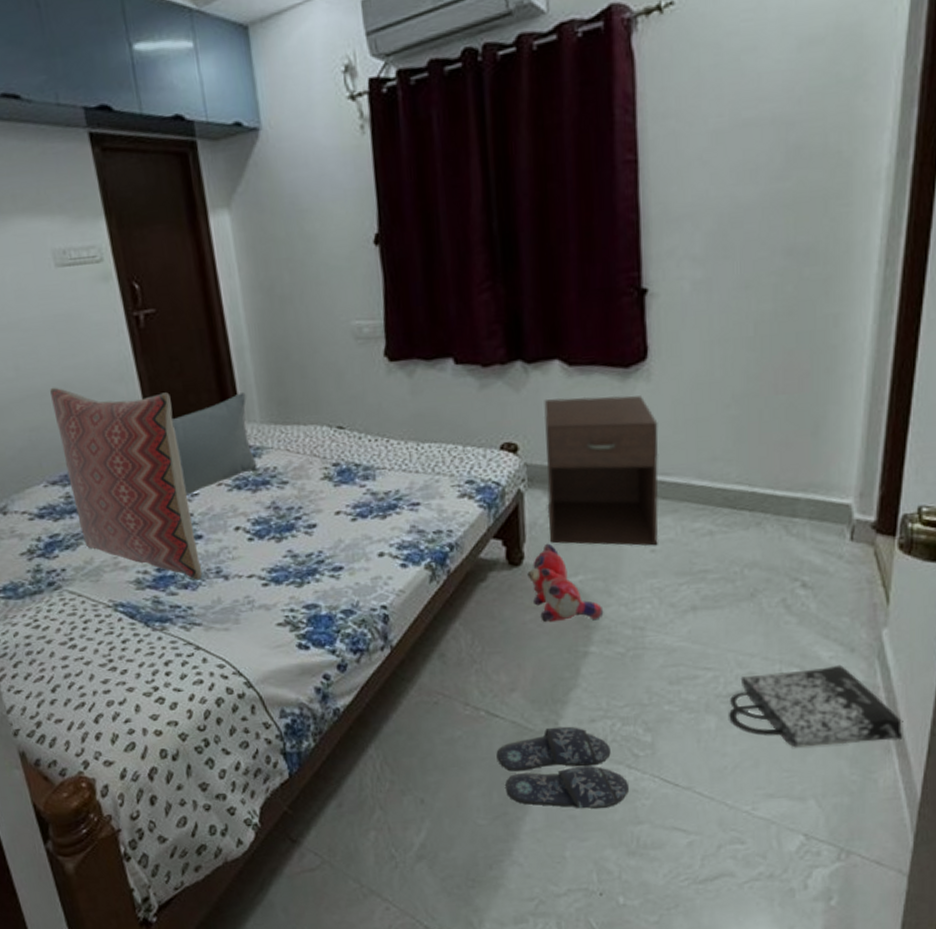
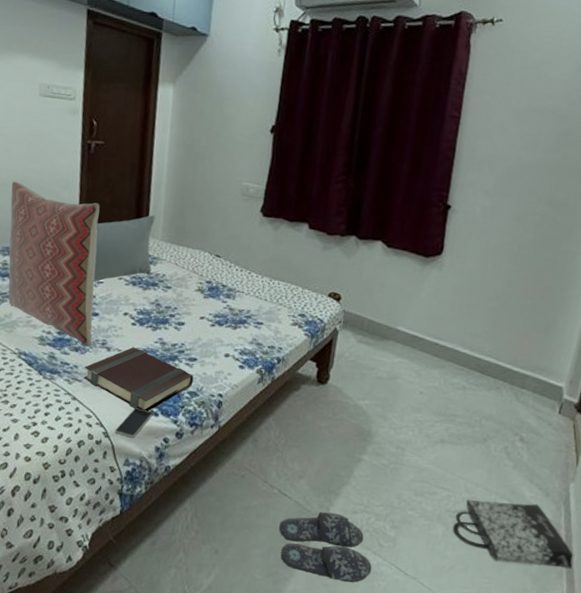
book: none [201,568,345,646] -> present [84,347,194,412]
mobile phone: none [258,644,302,683] -> present [115,408,153,438]
stuffed animal: present [527,543,604,623] -> none [329,372,379,436]
nightstand: present [544,395,659,546] -> none [350,268,442,390]

